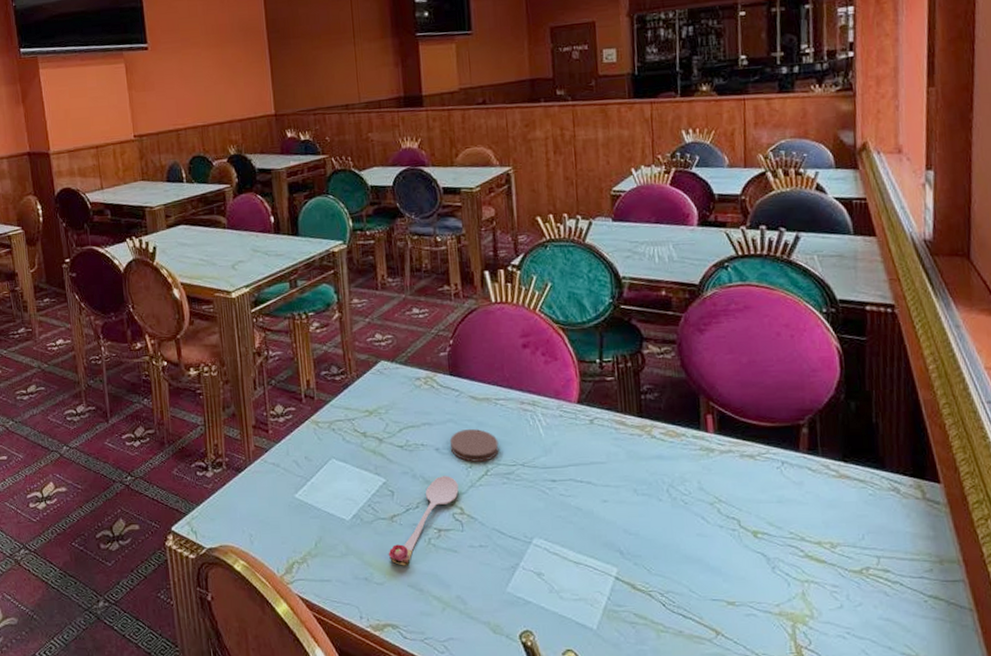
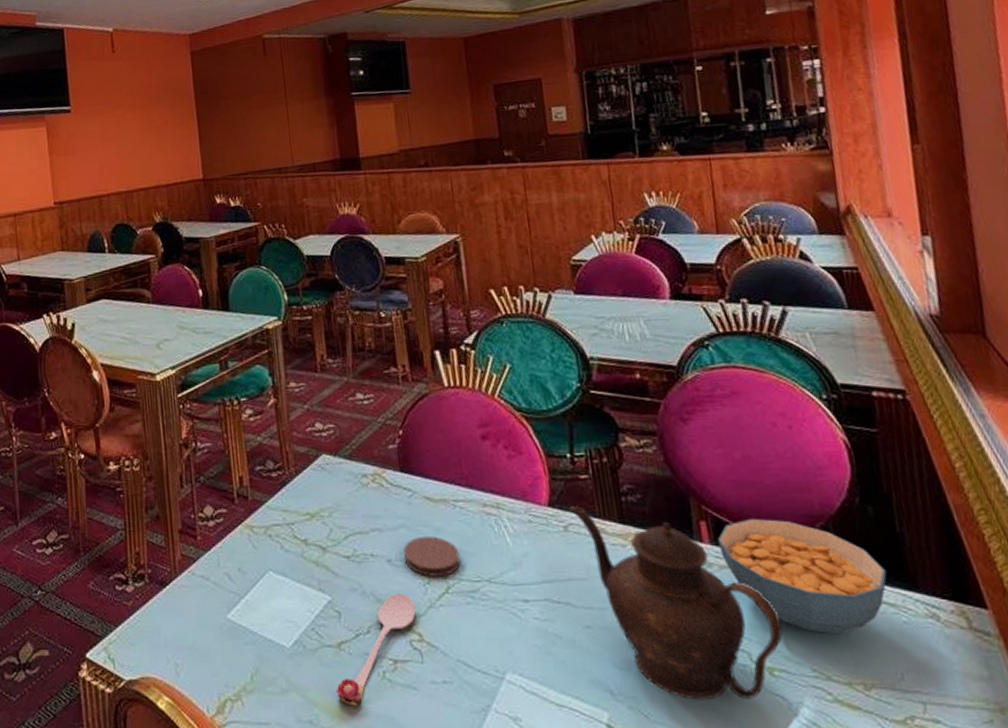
teapot: none [596,403,769,558] -> present [570,506,783,701]
cereal bowl: none [720,412,861,504] -> present [717,518,887,633]

